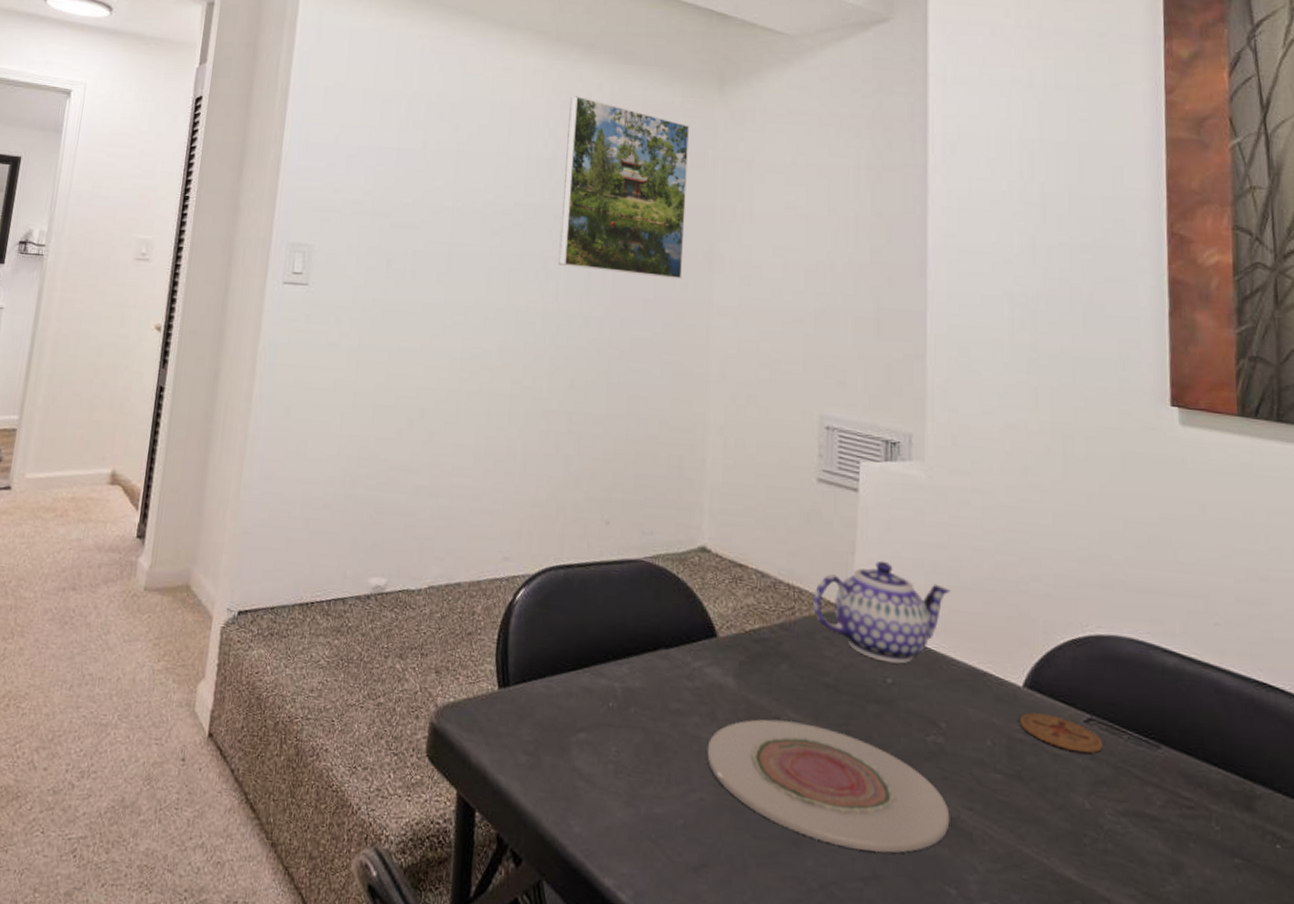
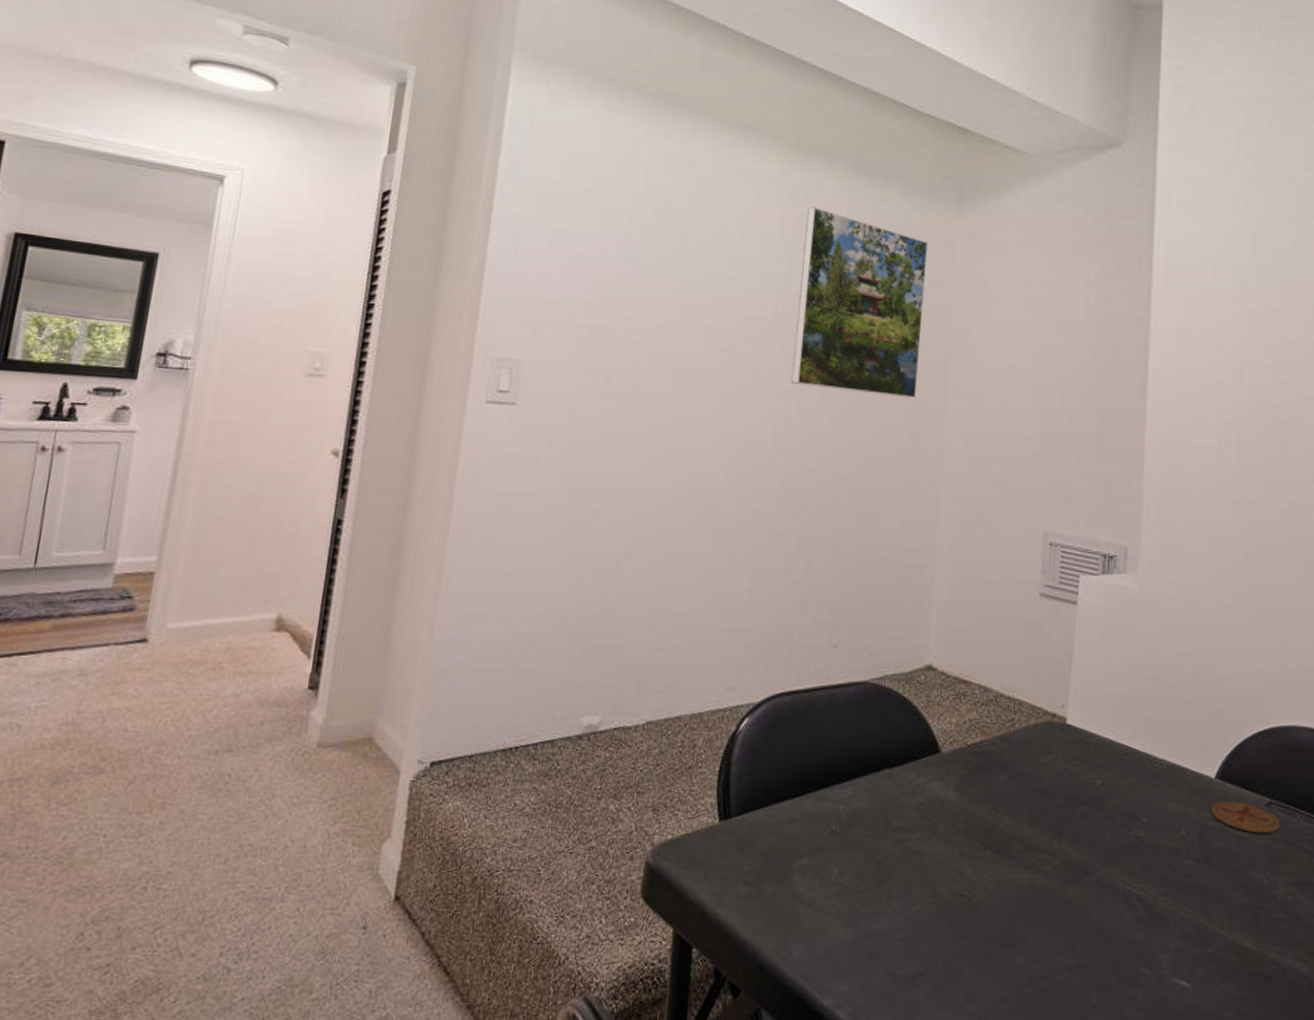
plate: present [707,719,950,853] -> none [927,828,1148,943]
teapot: present [812,560,951,664] -> none [1031,669,1156,766]

